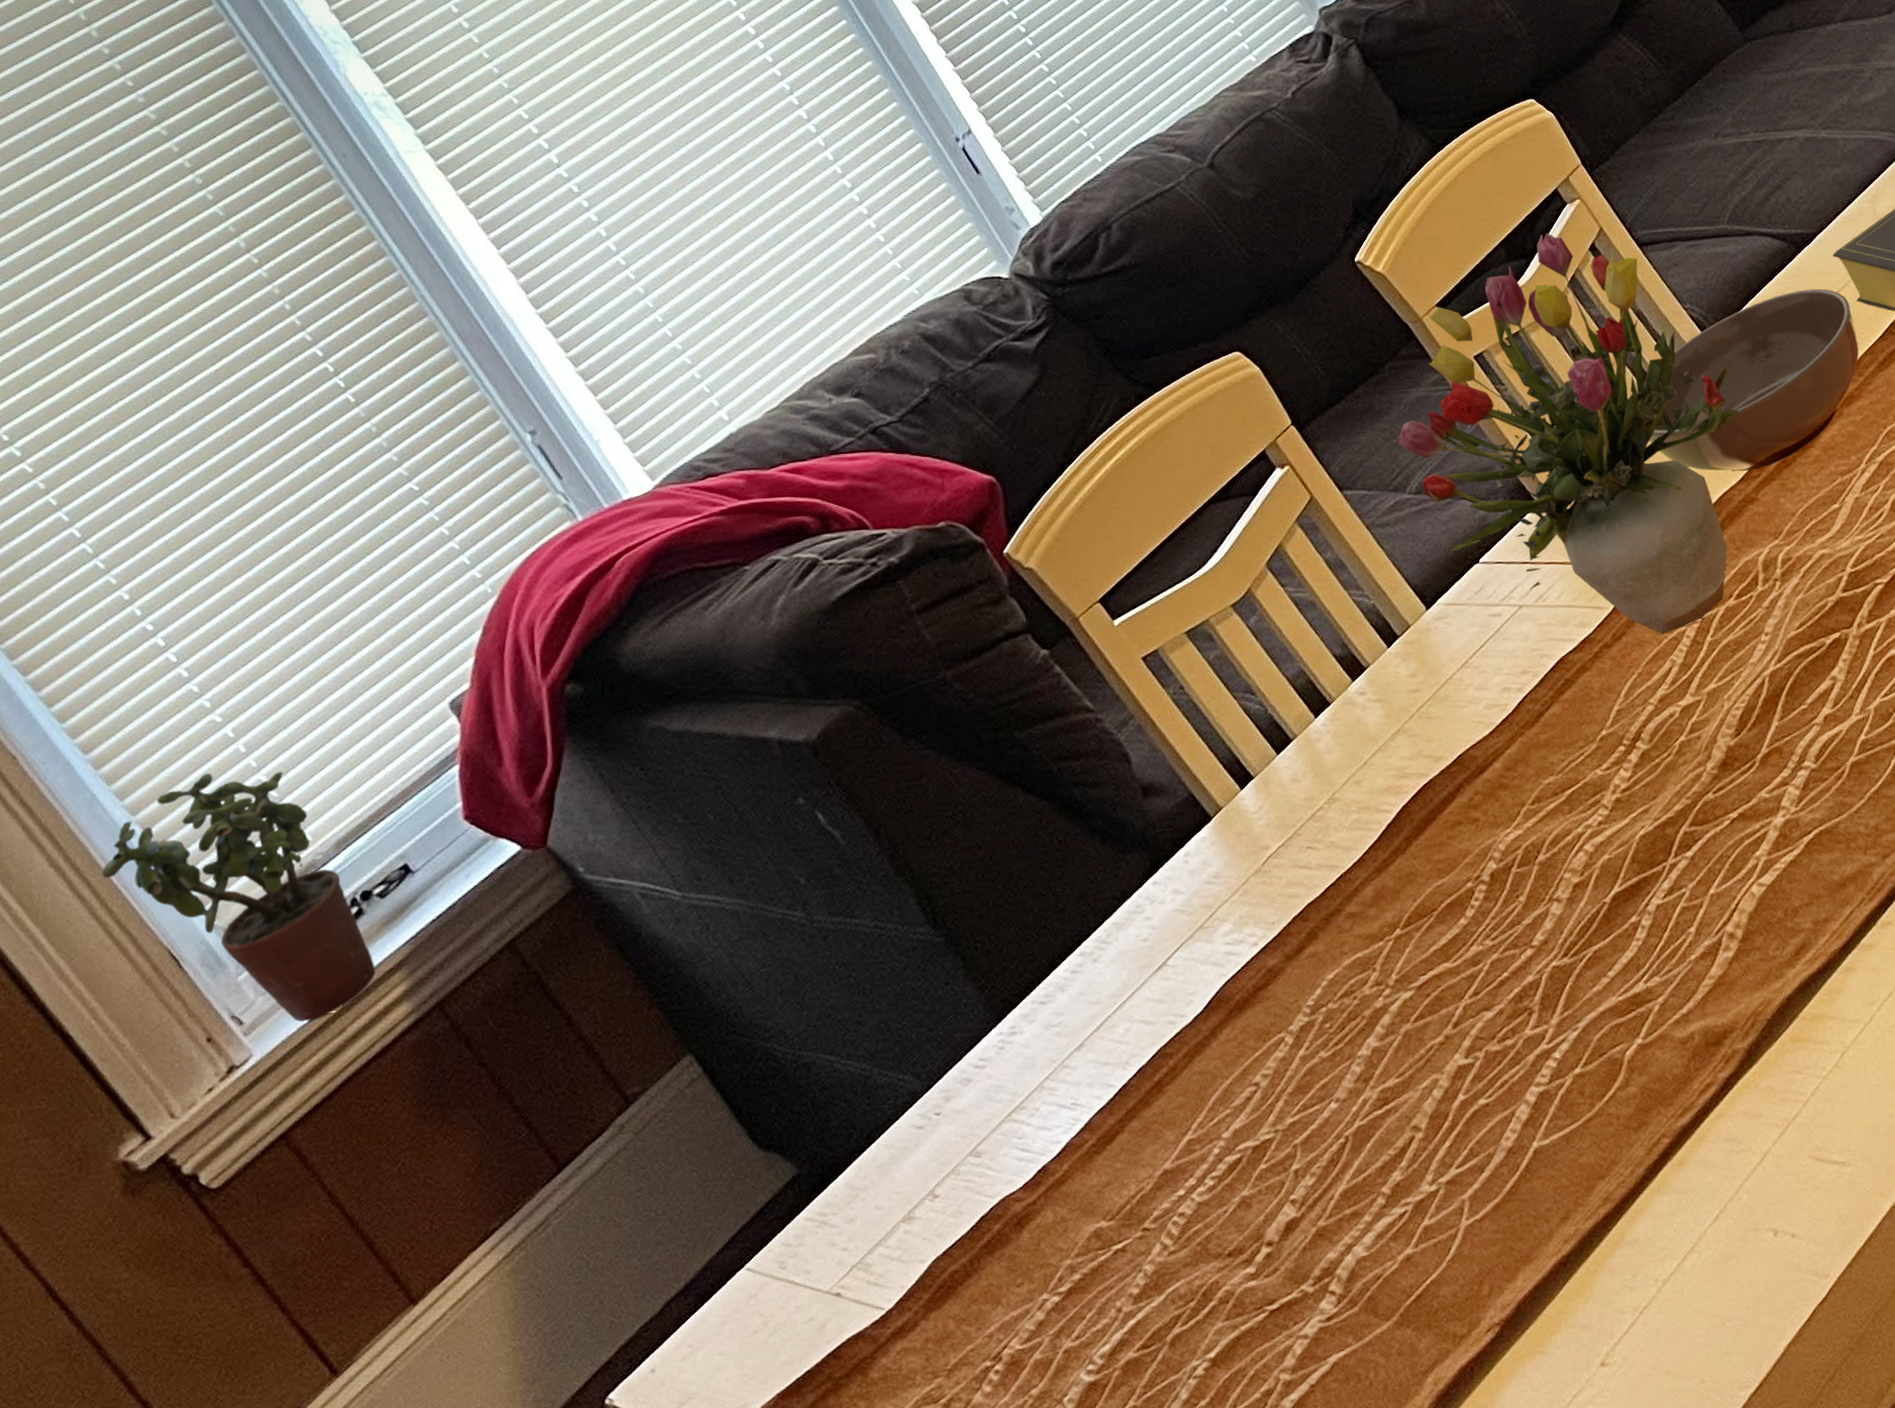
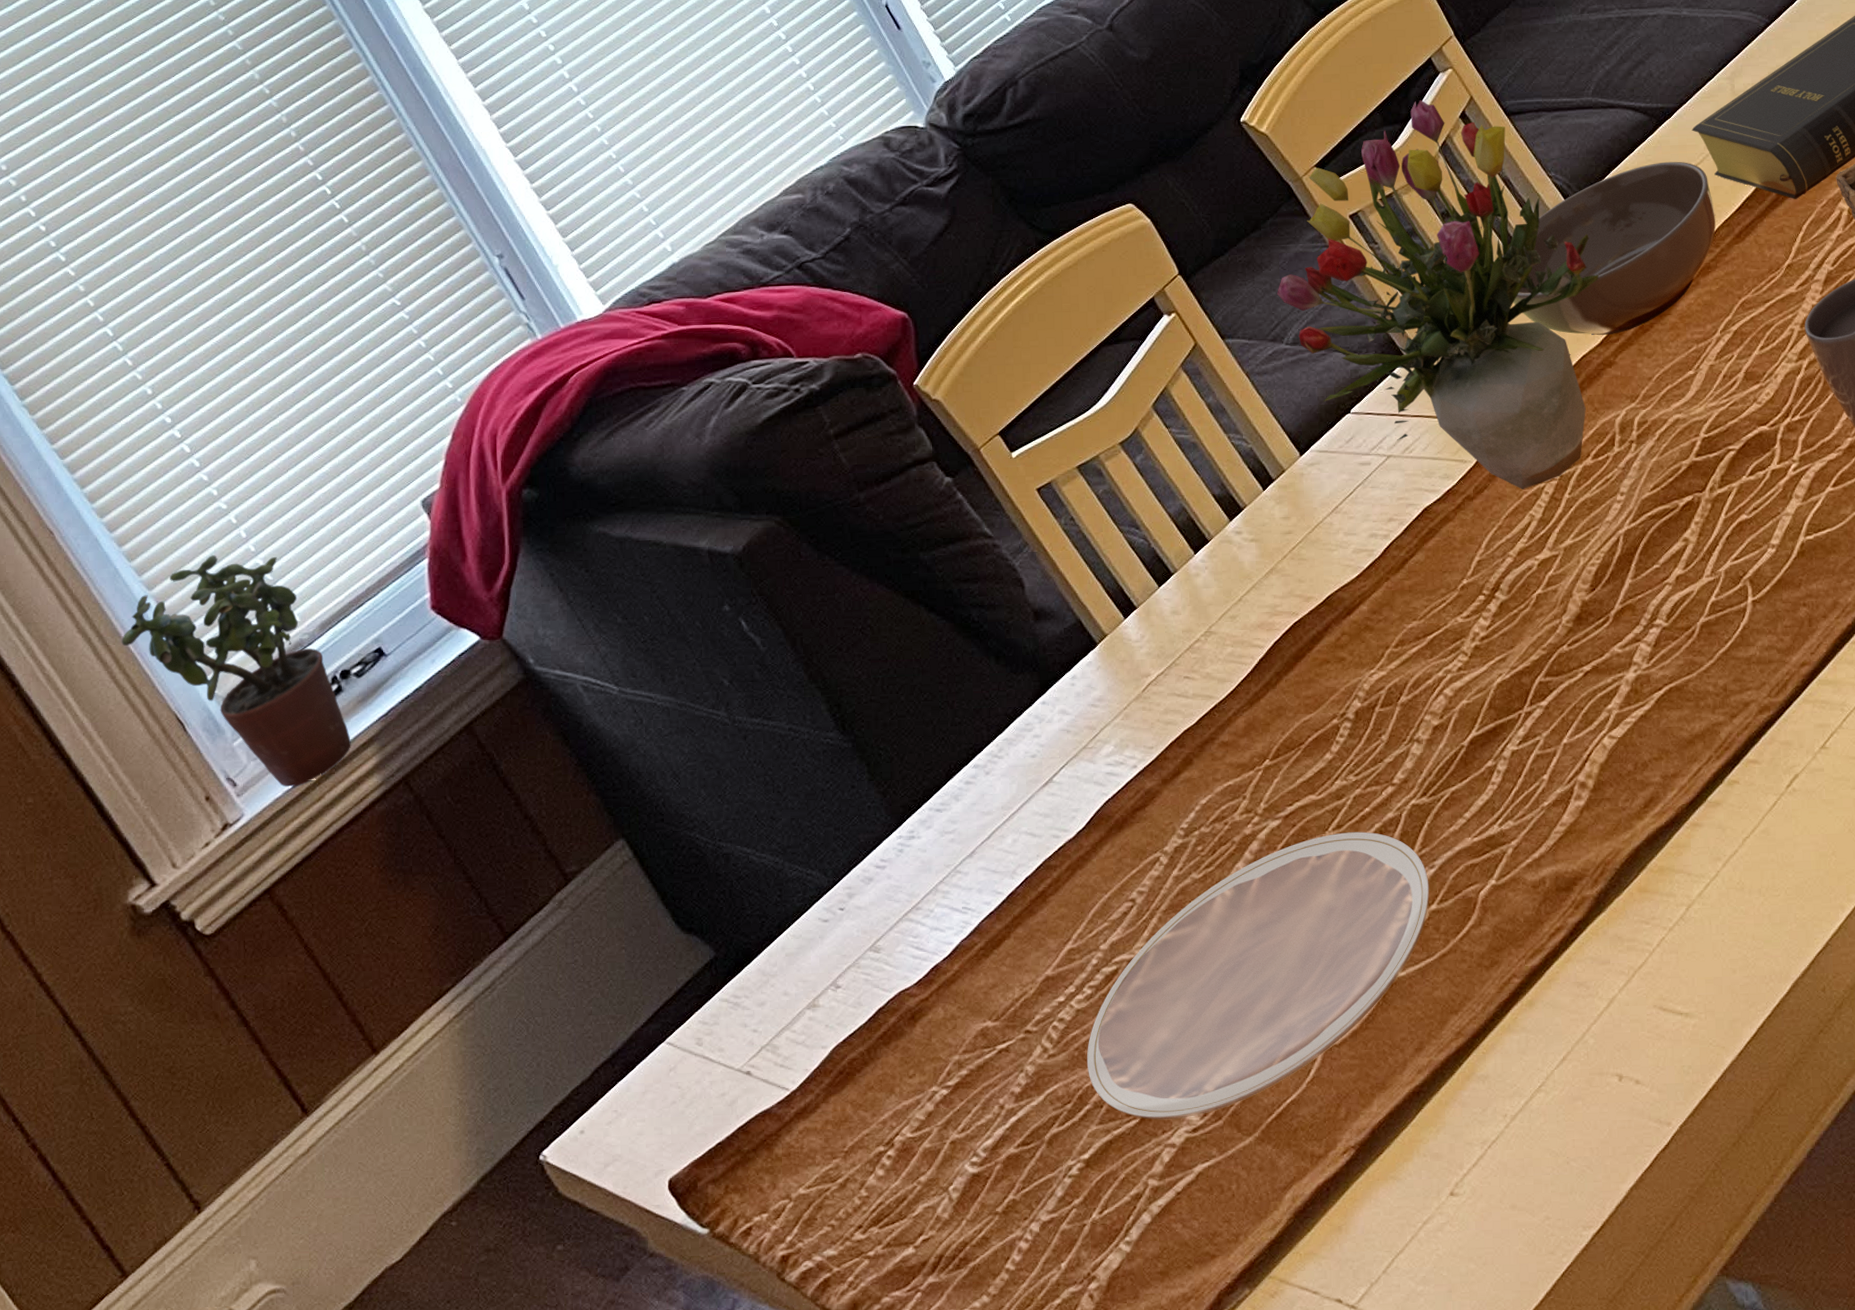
plate: none [1210,997,1573,1312] -> present [1086,832,1430,1120]

